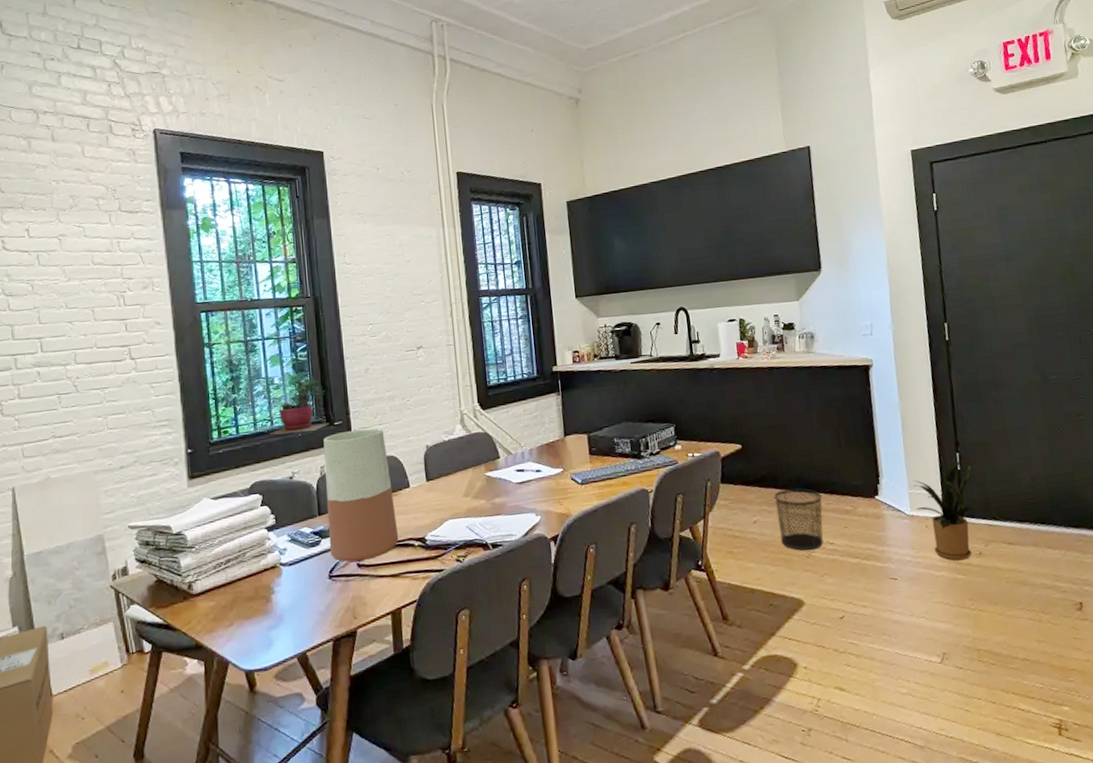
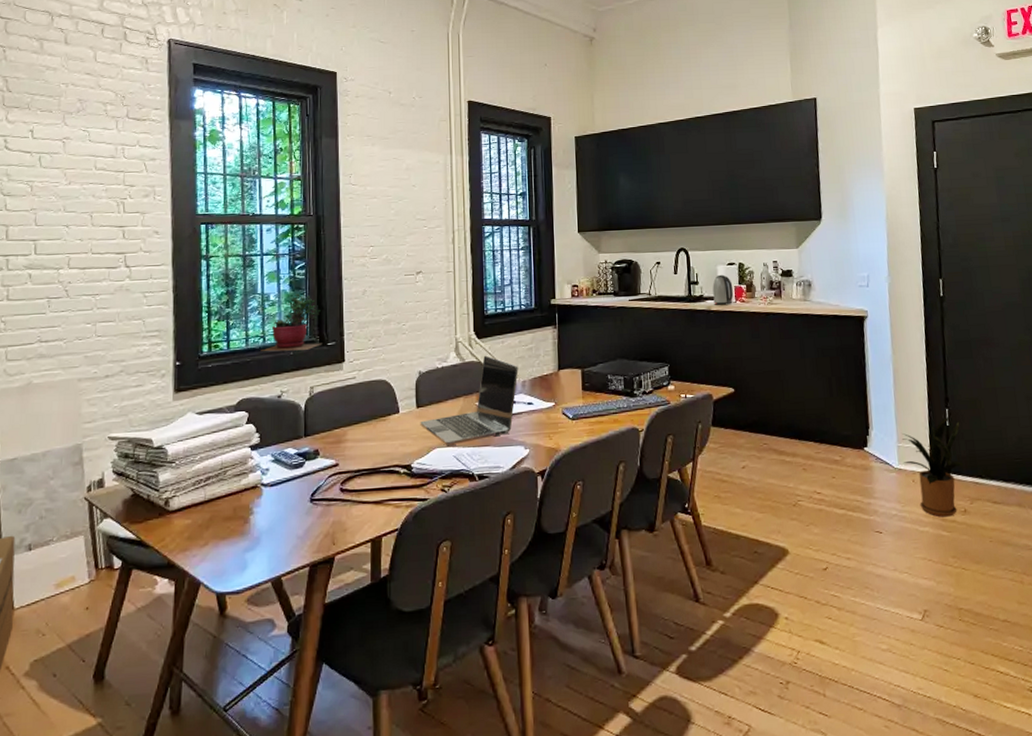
vase: present [323,427,399,562] -> none [313,350,384,486]
laptop: none [431,425,525,517] -> present [420,355,519,446]
kettle: none [714,331,736,363] -> present [712,274,734,306]
waste bin: present [774,488,823,551] -> none [764,435,812,499]

